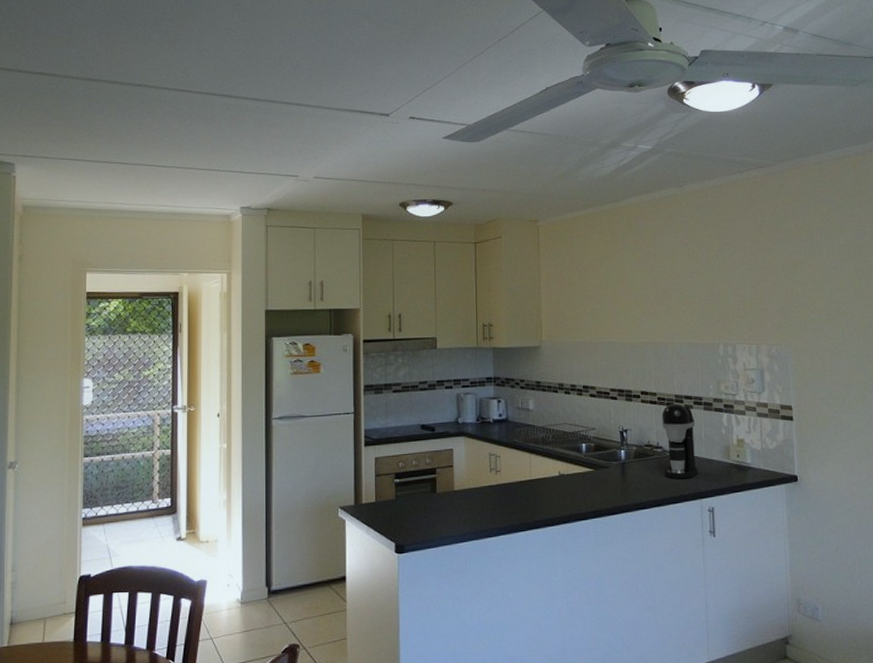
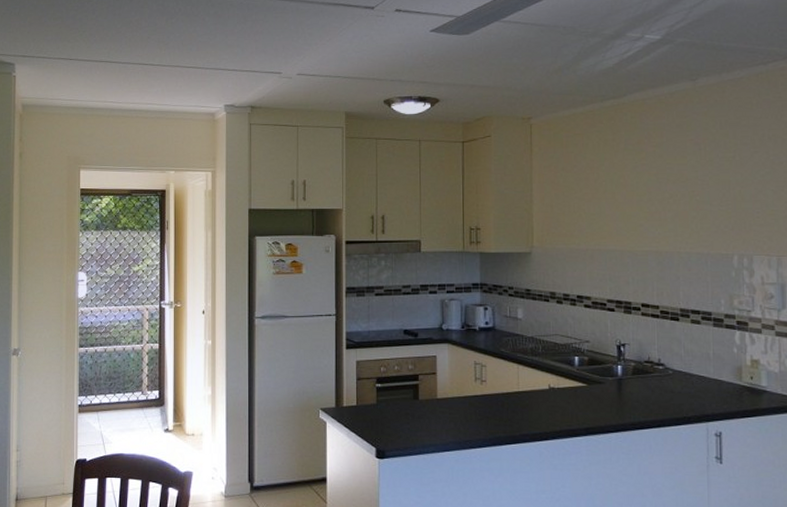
coffee maker: present [662,404,698,479] -> none [664,318,705,400]

